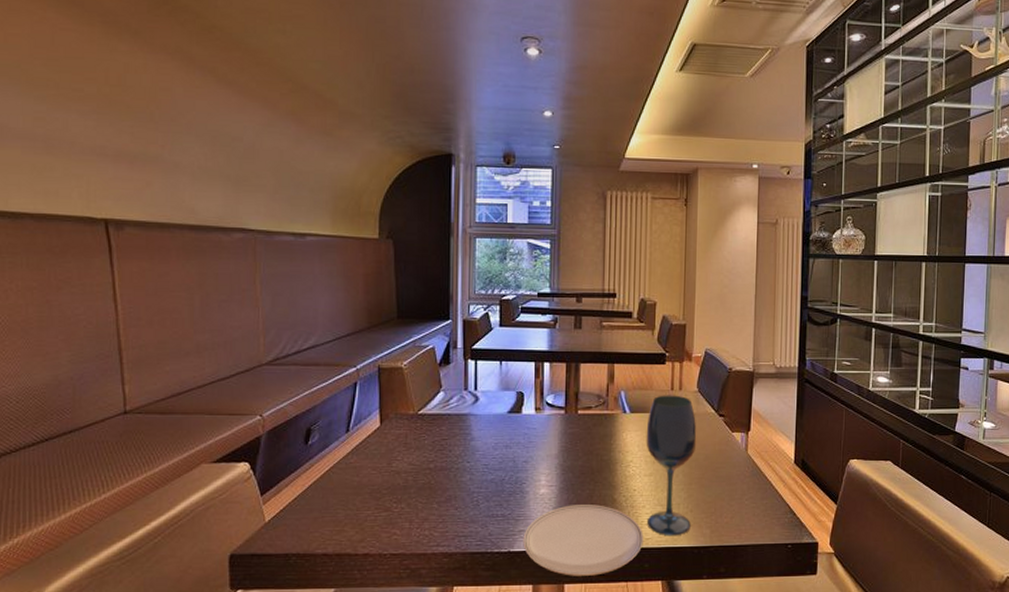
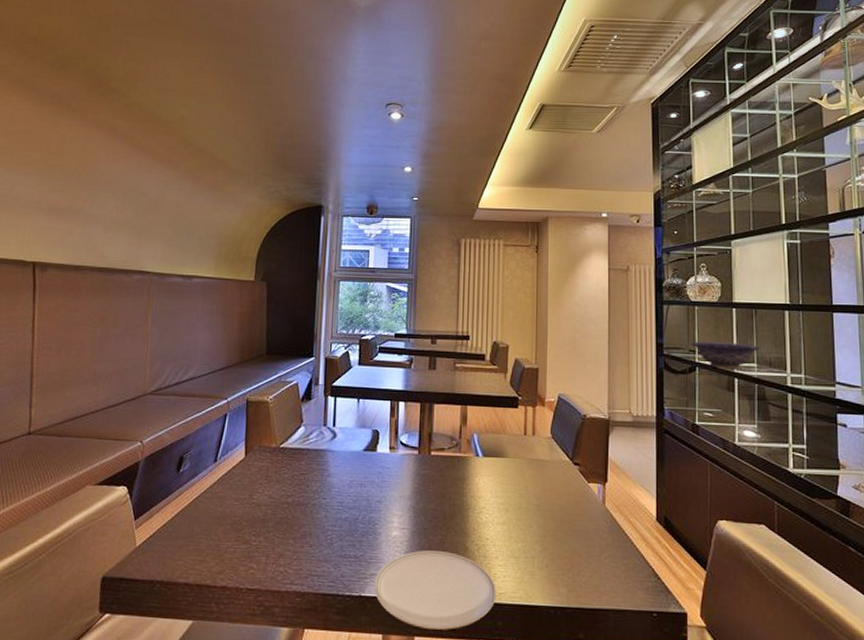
wineglass: present [646,395,697,536] -> none [499,439,551,593]
decorative bowl: none [834,294,897,320] -> present [691,341,760,370]

